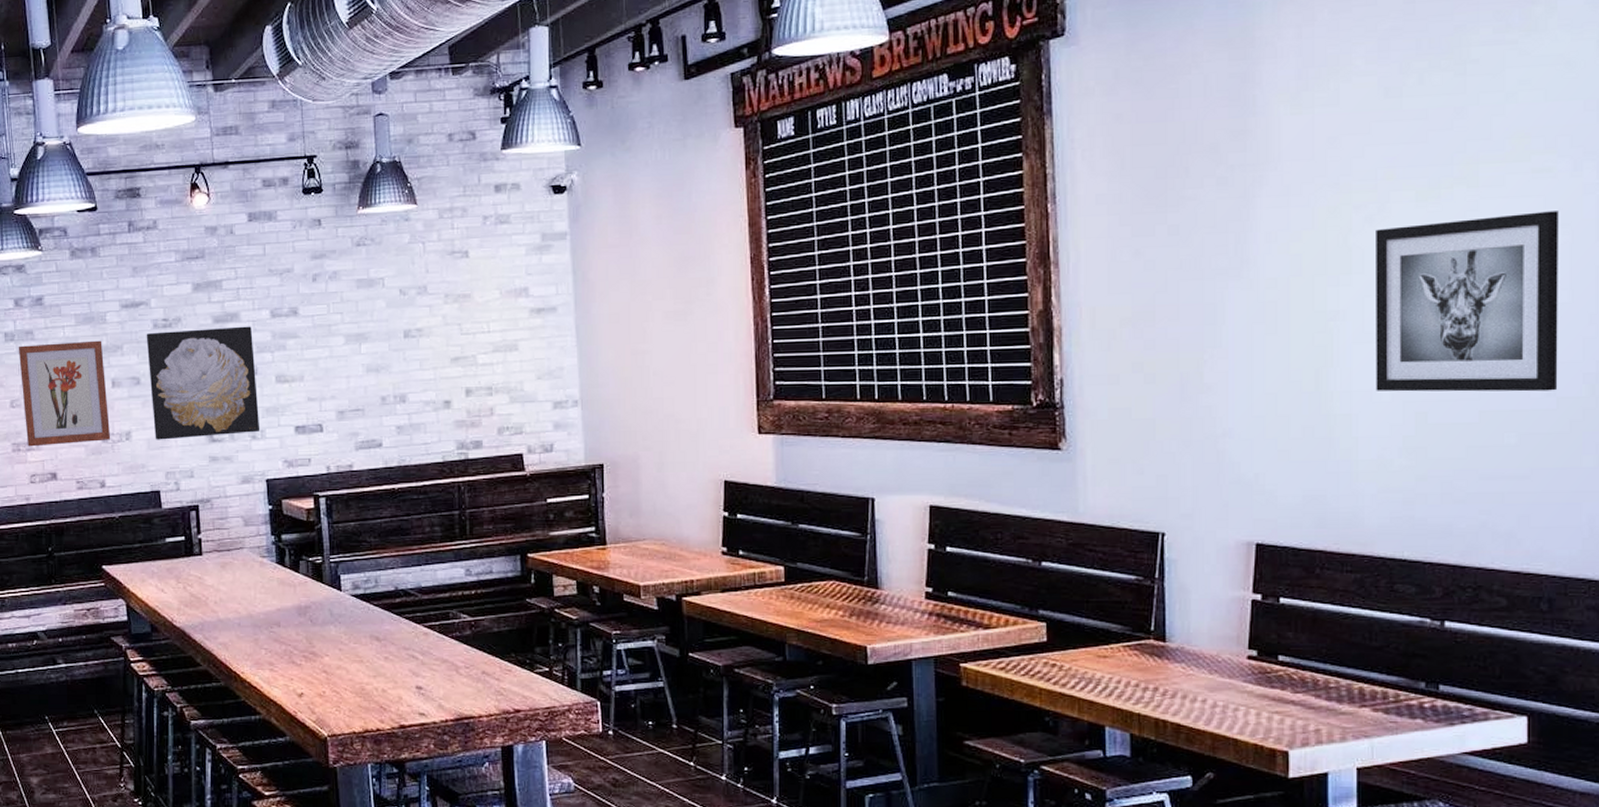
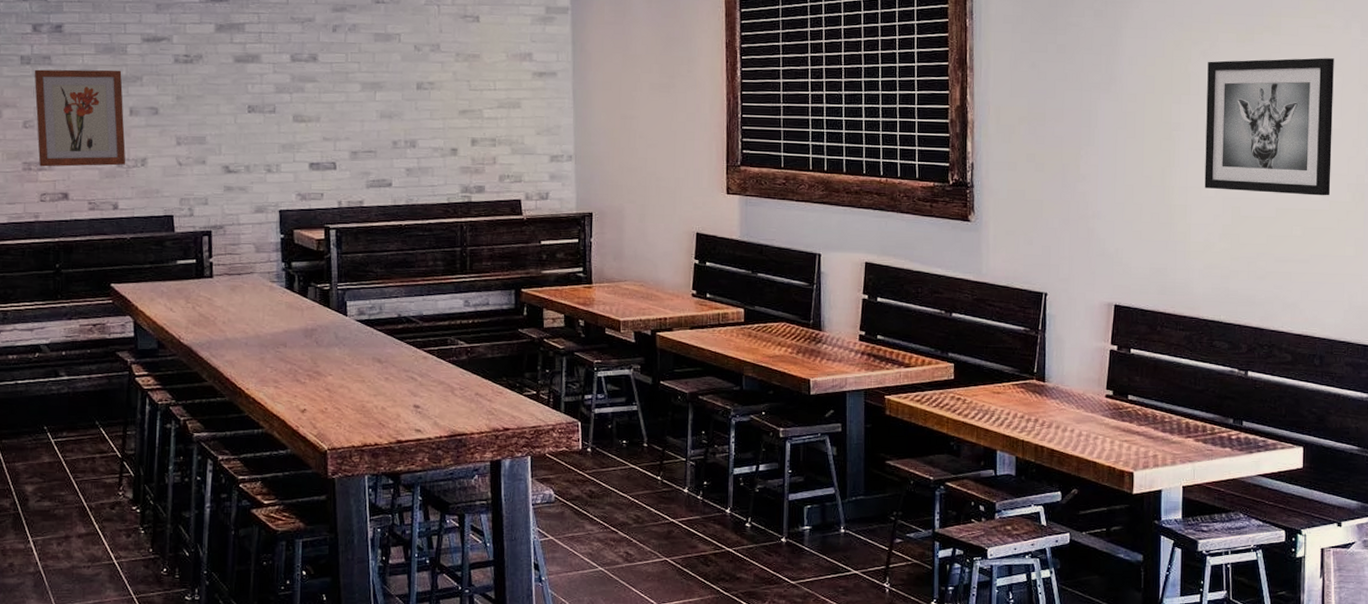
wall art: present [146,326,260,440] -> none [166,66,276,168]

